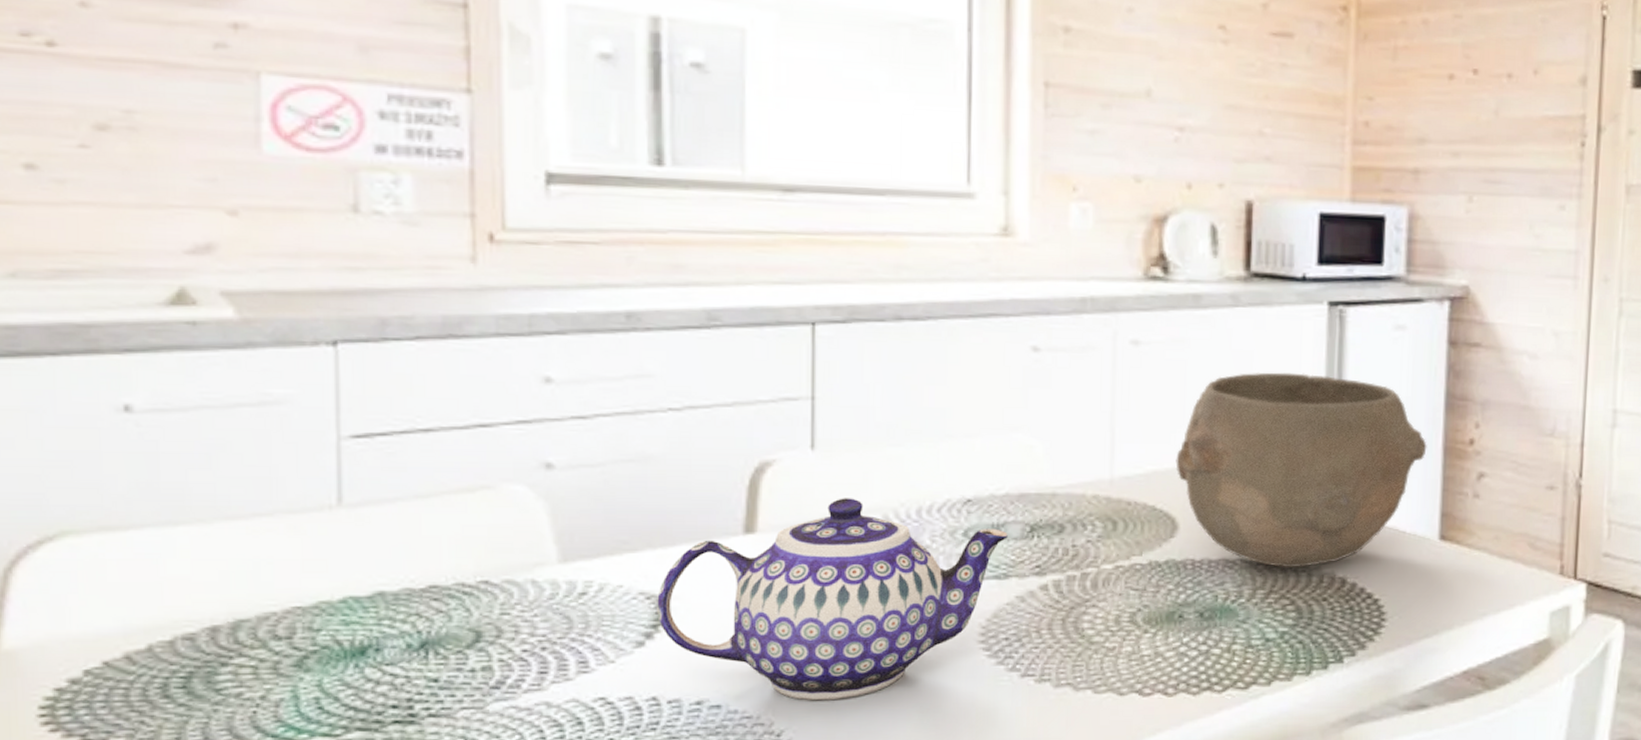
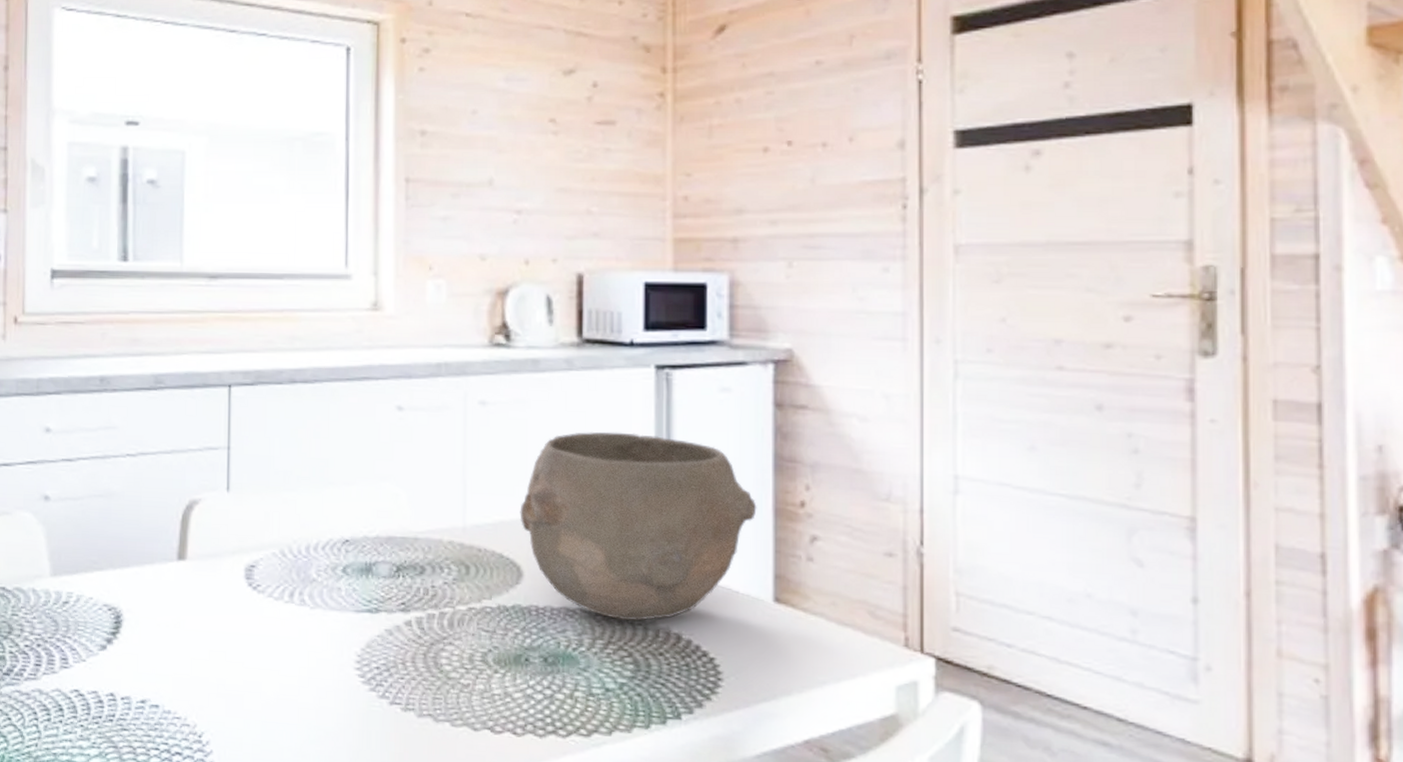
teapot: present [657,498,1008,701] -> none [115,533,378,710]

